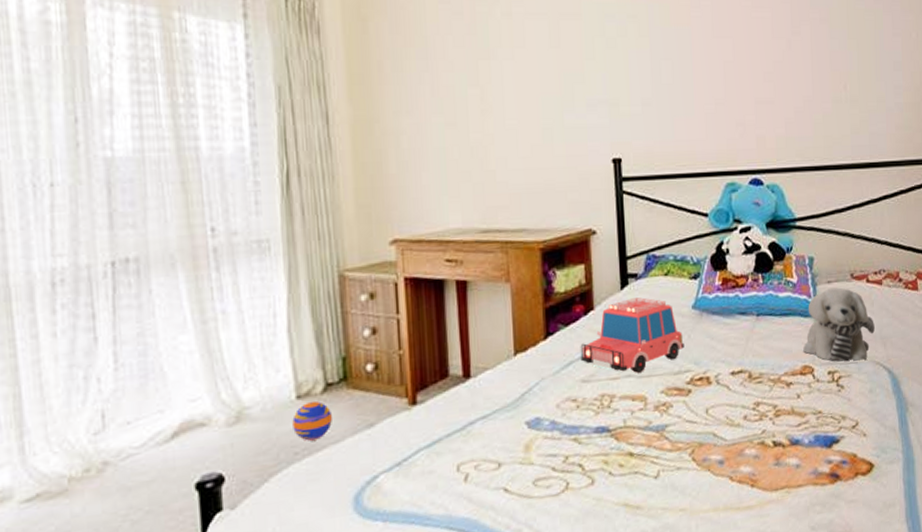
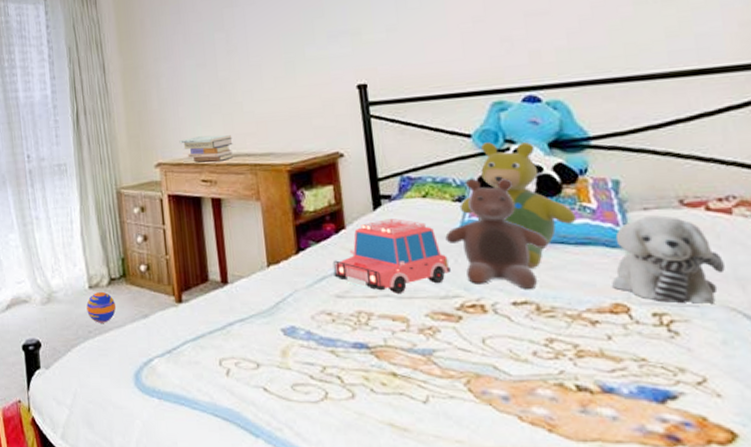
books: none [421,207,483,239] -> present [179,135,233,163]
stuffed bear: none [682,256,761,359] -> present [445,178,549,289]
teddy bear: none [695,221,782,340] -> present [459,142,577,268]

